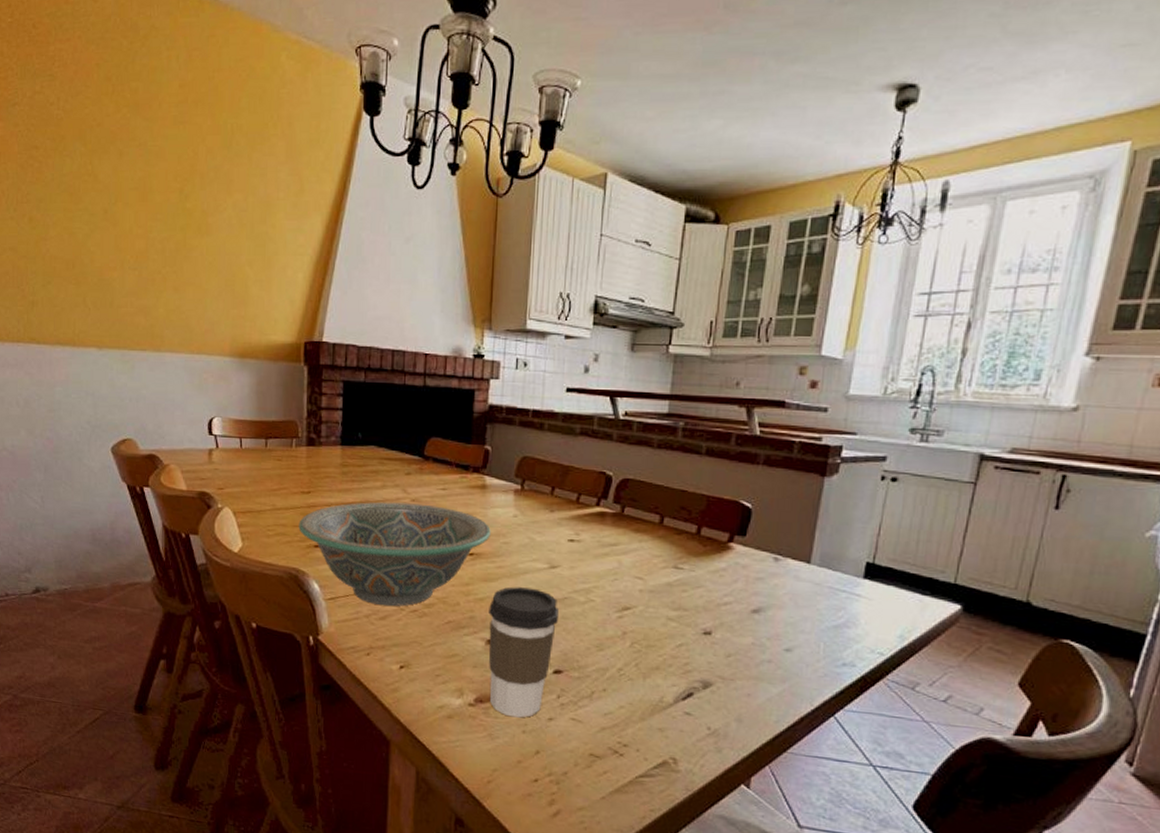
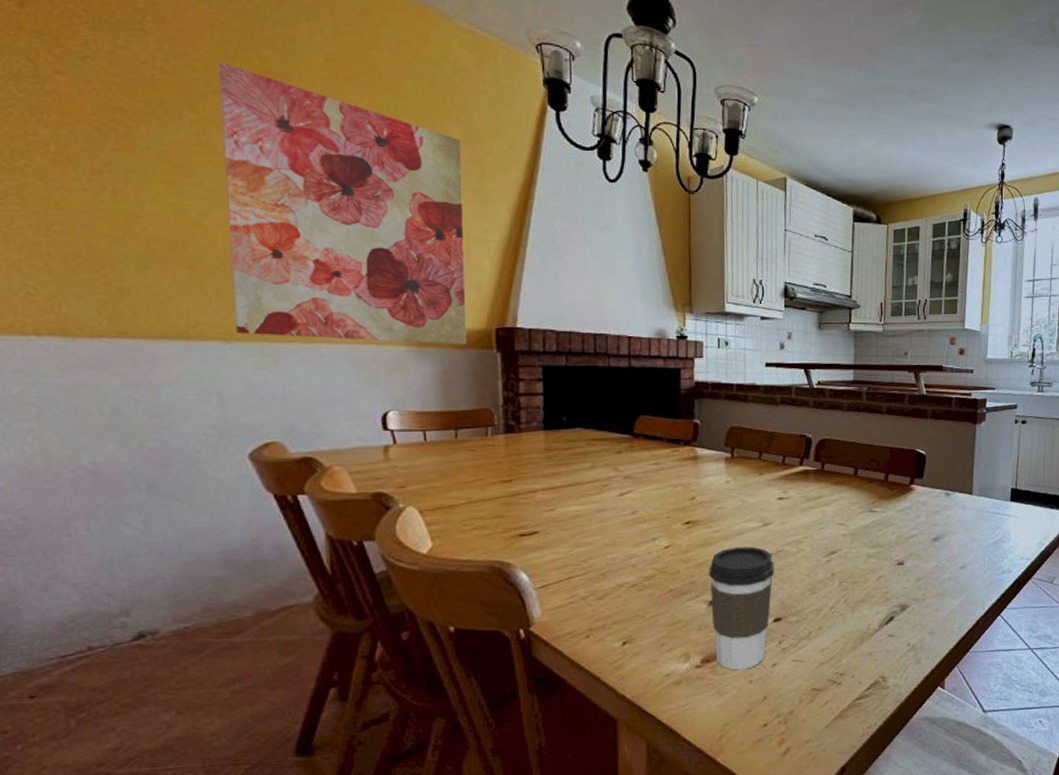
wall art: none [101,97,284,358] -> present [218,61,468,345]
decorative bowl: present [298,502,491,607] -> none [500,480,705,586]

